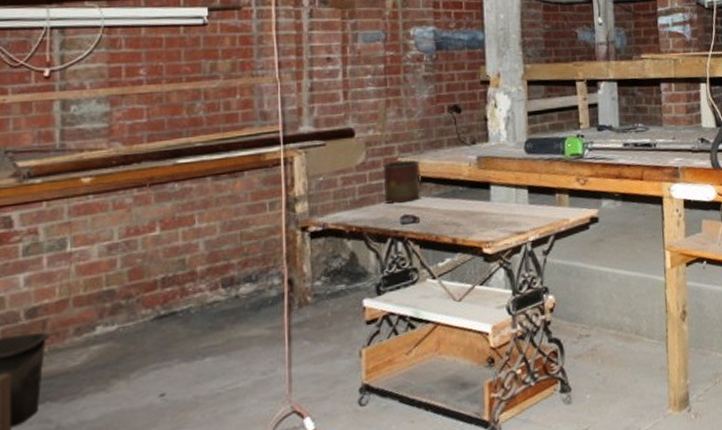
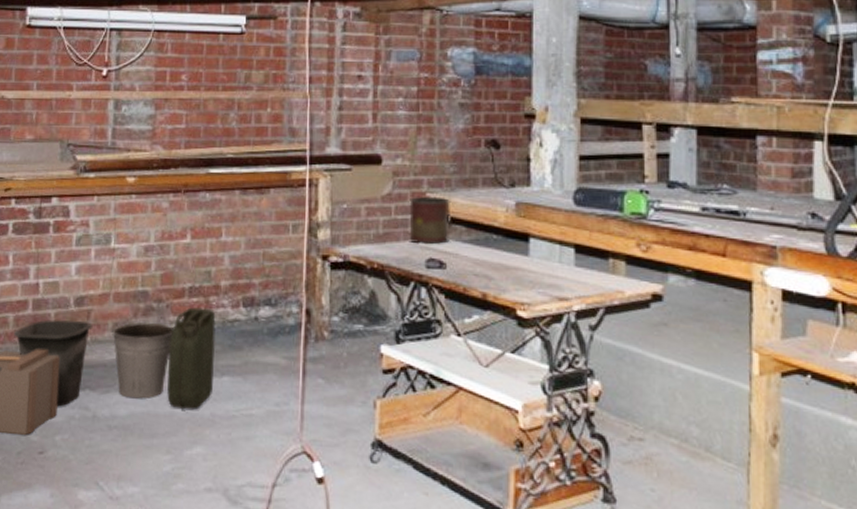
bucket: none [72,318,146,401] -> present [111,322,173,399]
jerry can: none [142,295,195,399] -> present [167,307,216,410]

